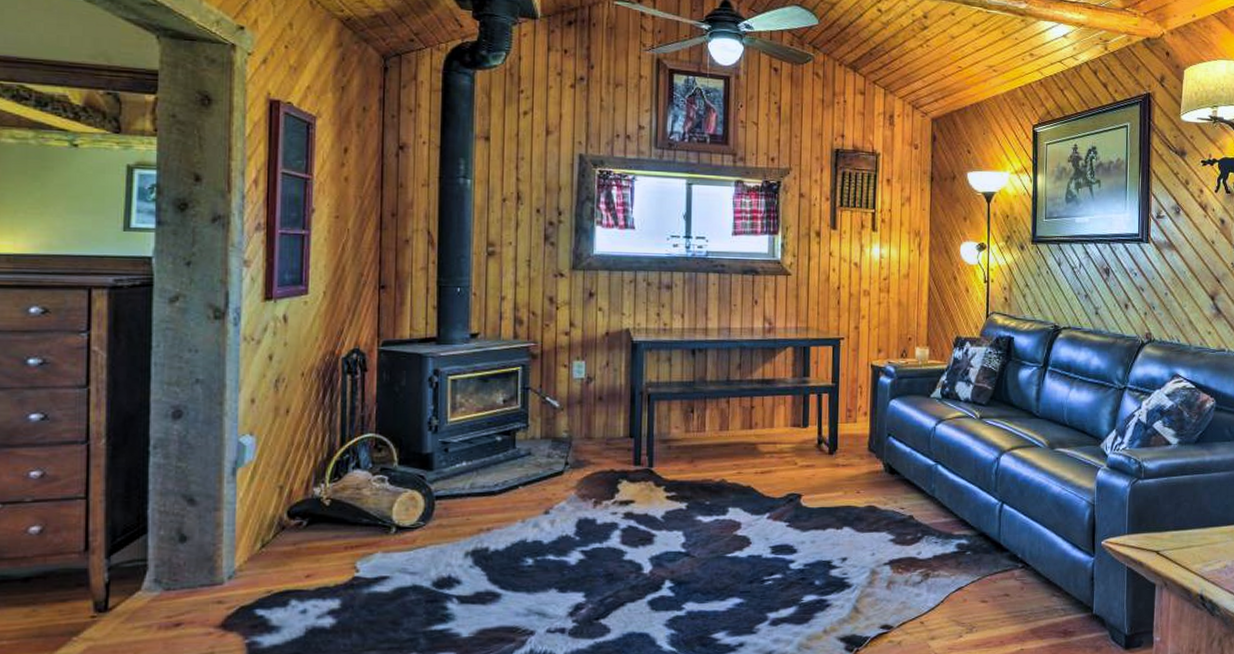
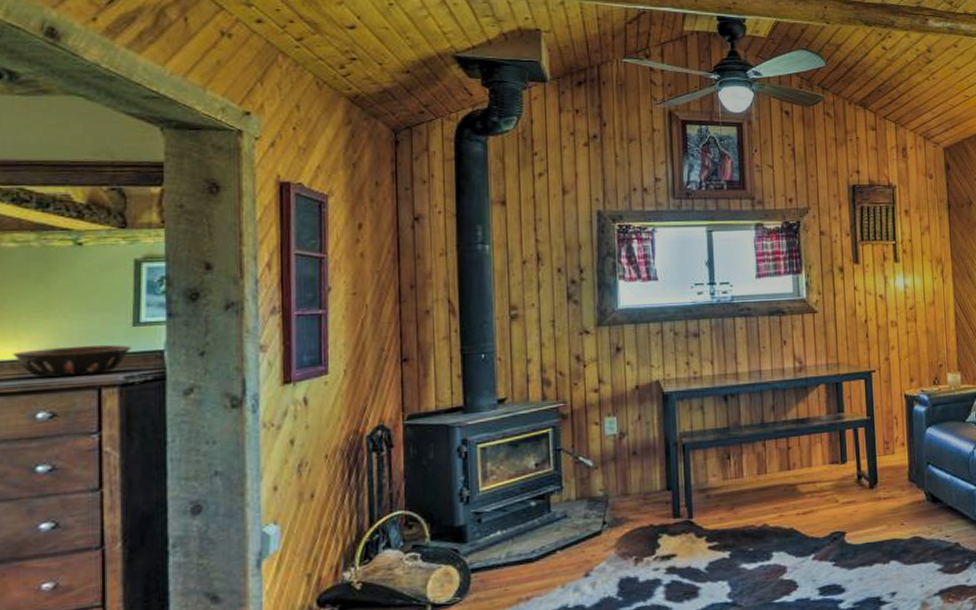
decorative bowl: none [8,245,121,275] -> present [12,345,132,378]

